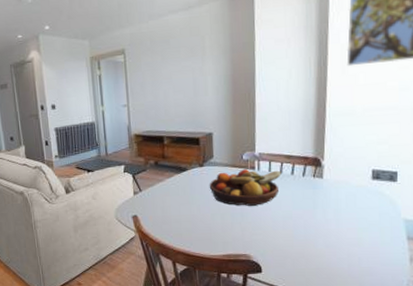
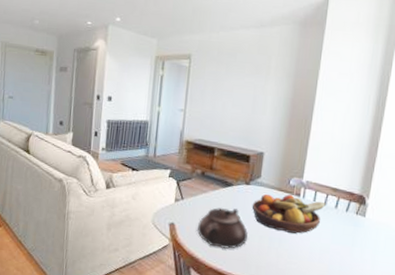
teapot: none [159,191,210,231] -> present [196,207,248,249]

